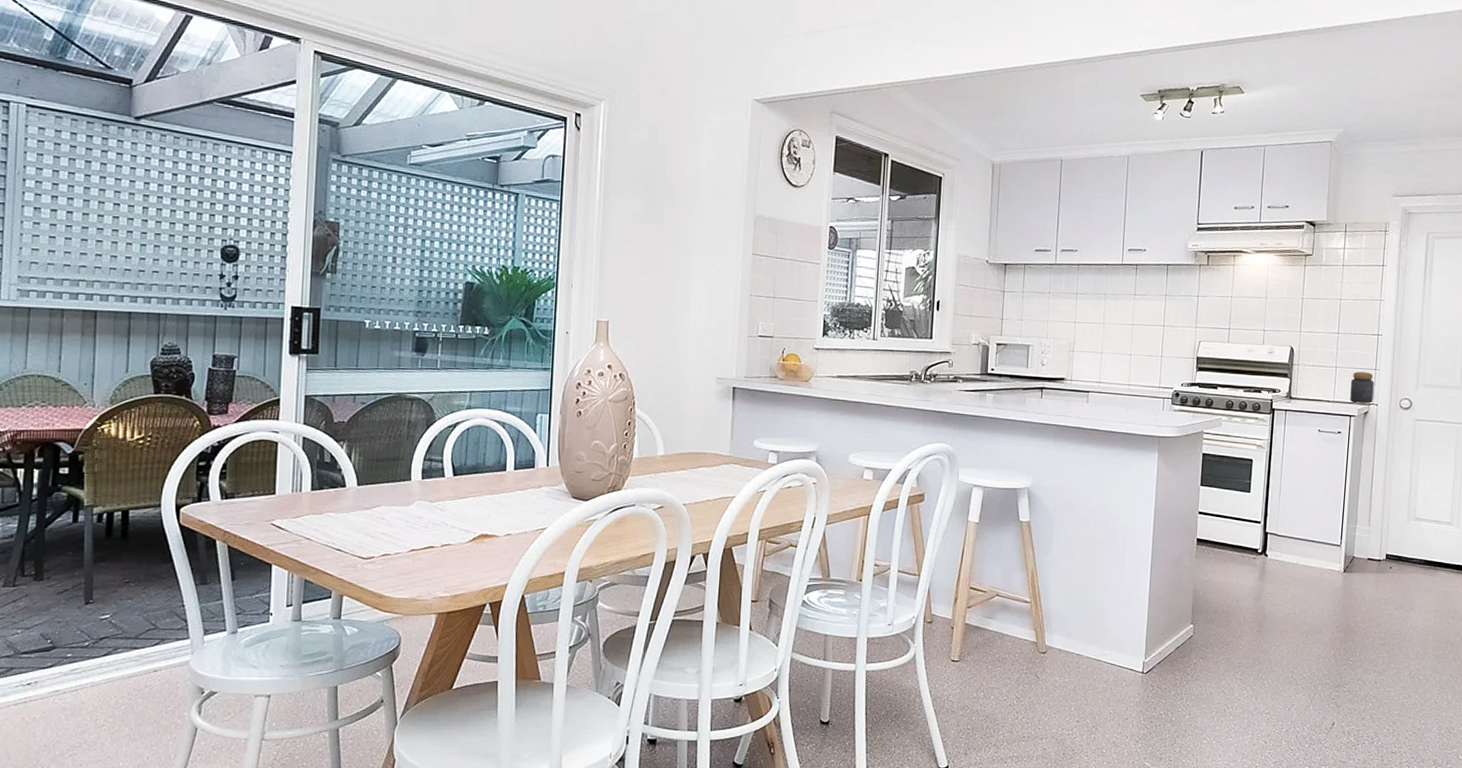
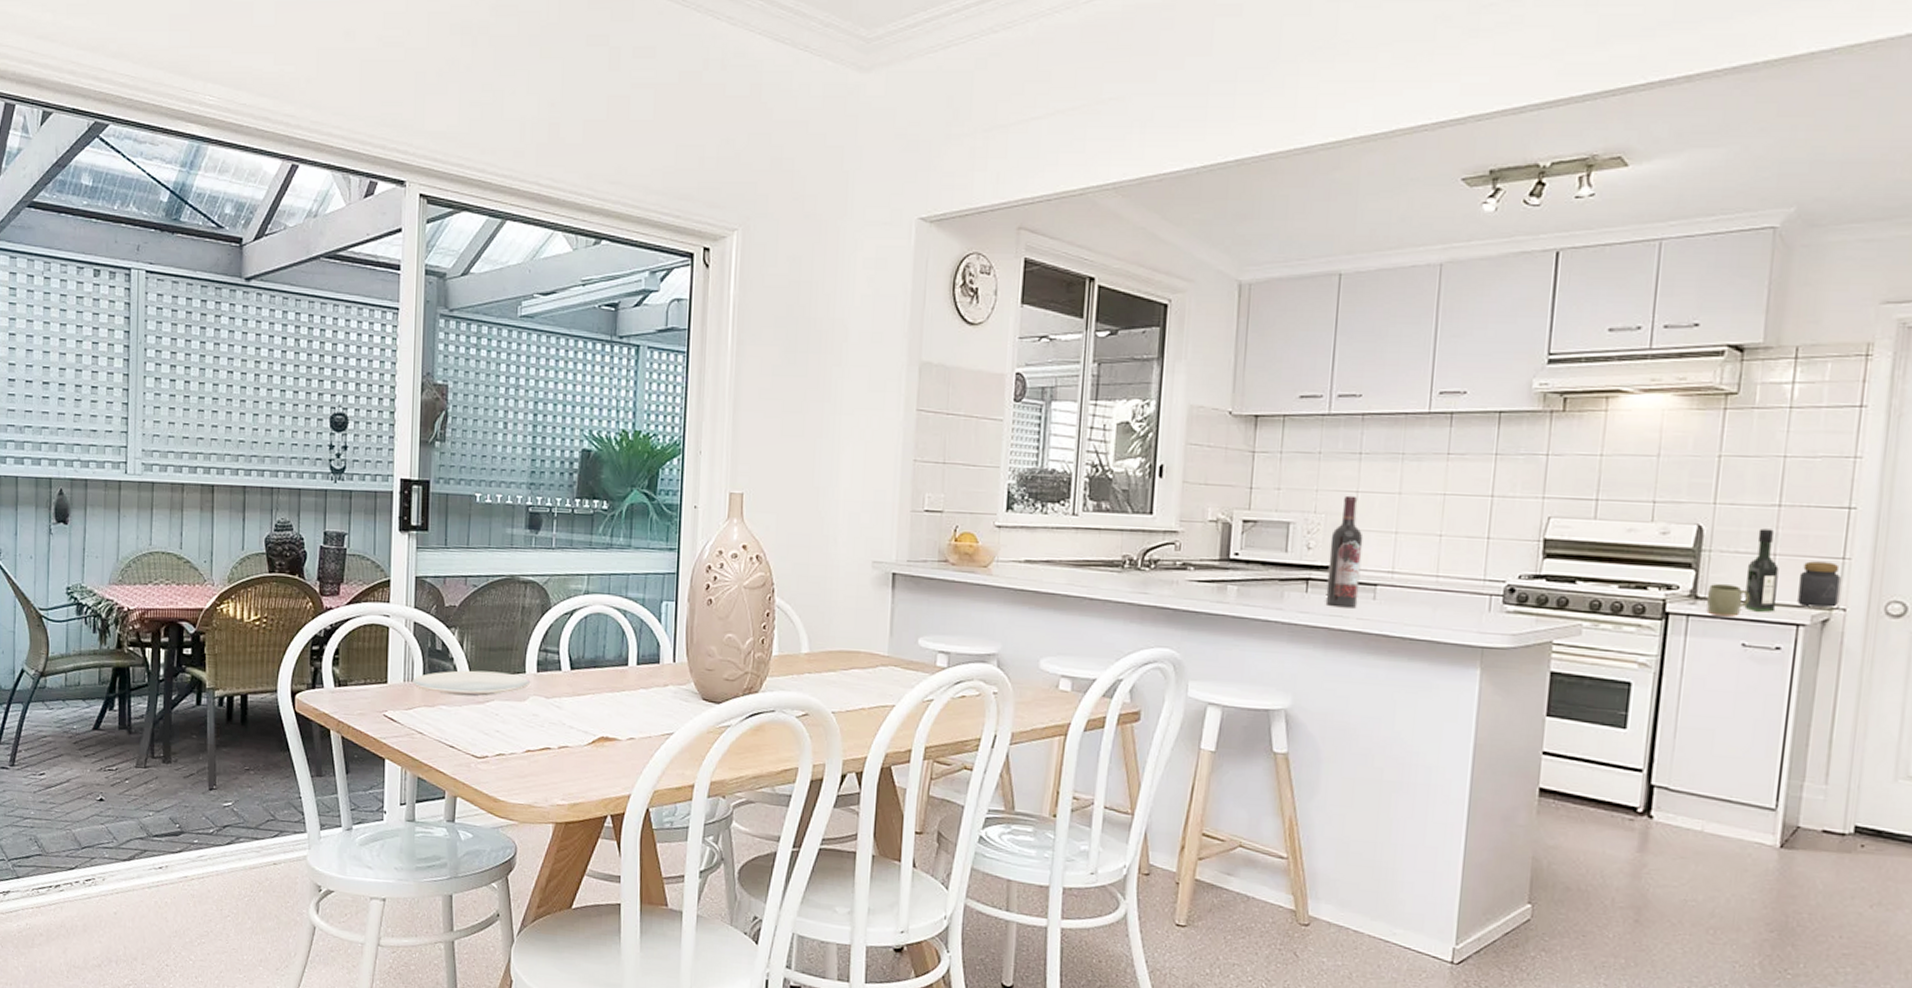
plate: none [301,479,416,503] -> present [412,670,531,697]
wine bottle: none [1054,325,1080,410] -> present [1325,495,1364,609]
mug: none [1296,388,1323,411] -> present [1706,584,1751,617]
bottle: none [1319,349,1339,408] -> present [1744,528,1779,613]

